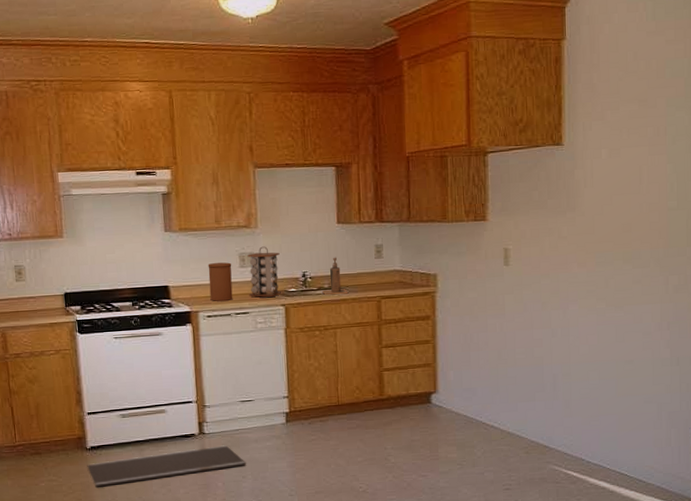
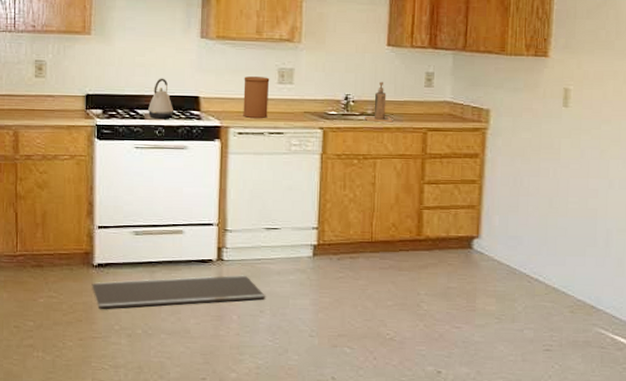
kettle: none [122,271,146,310] -> present [148,78,173,119]
spice rack: present [247,246,281,298] -> none [285,63,322,119]

